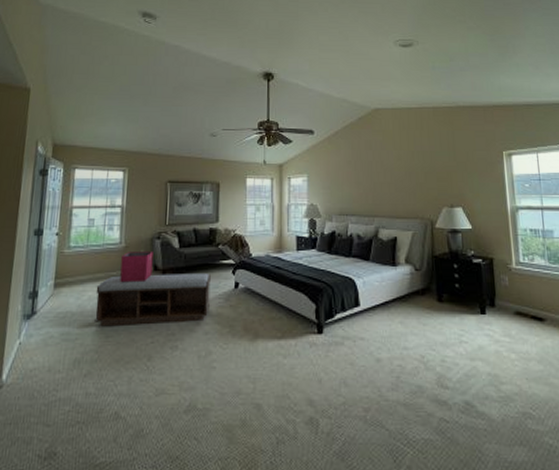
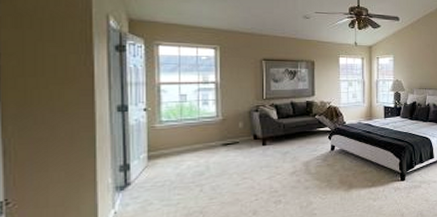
bench: present [95,272,211,327] -> none [195,139,309,191]
storage bin: present [120,250,153,283] -> none [220,122,252,152]

